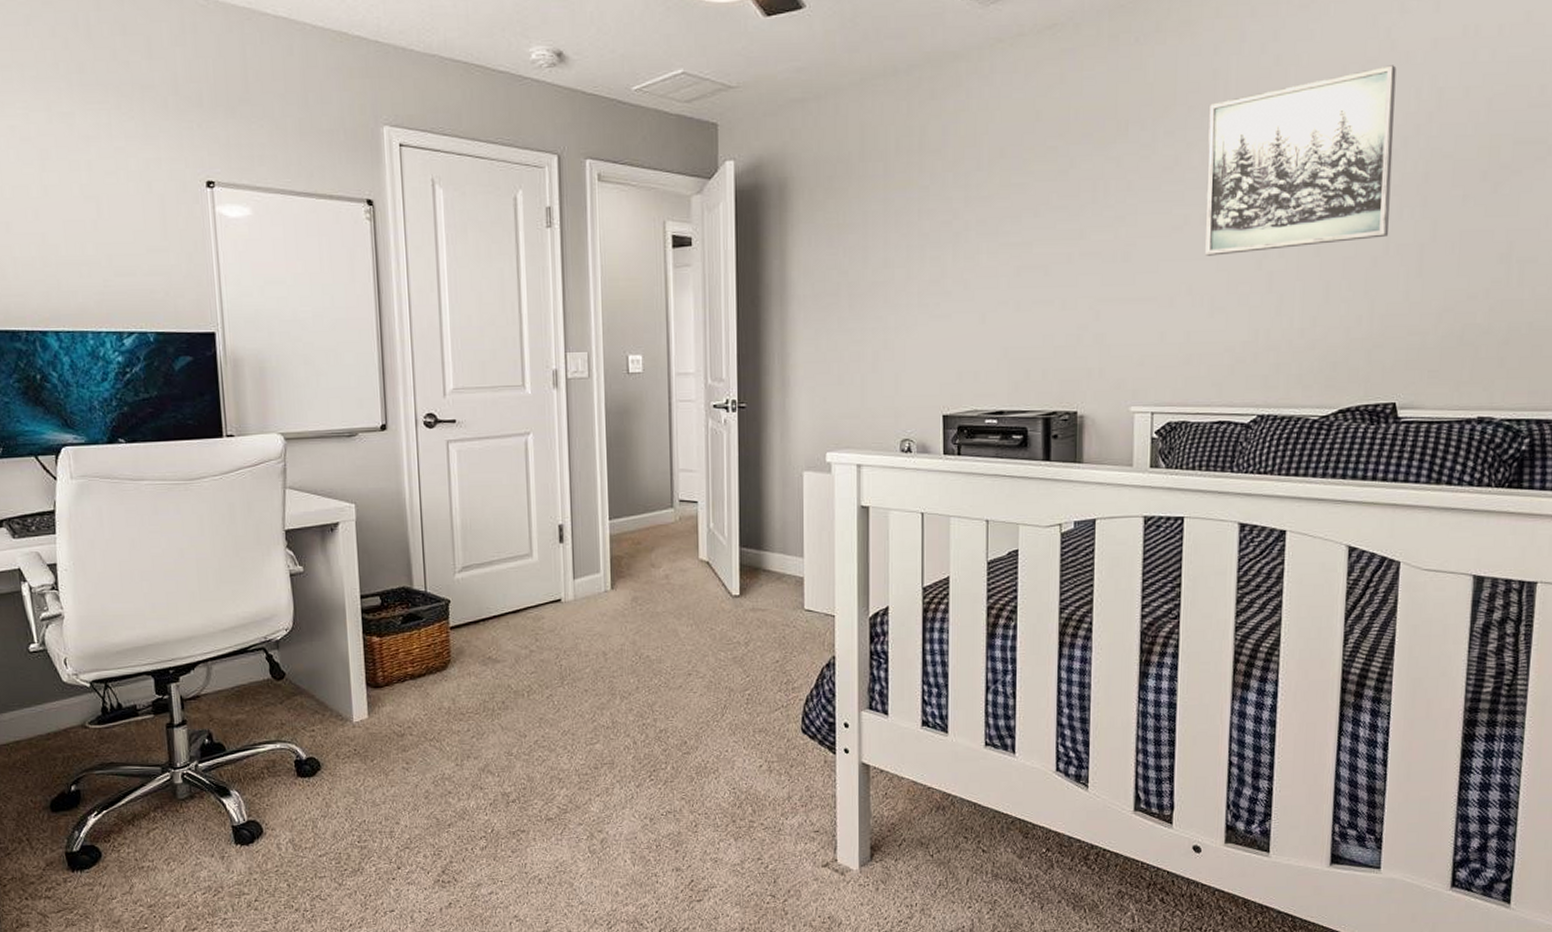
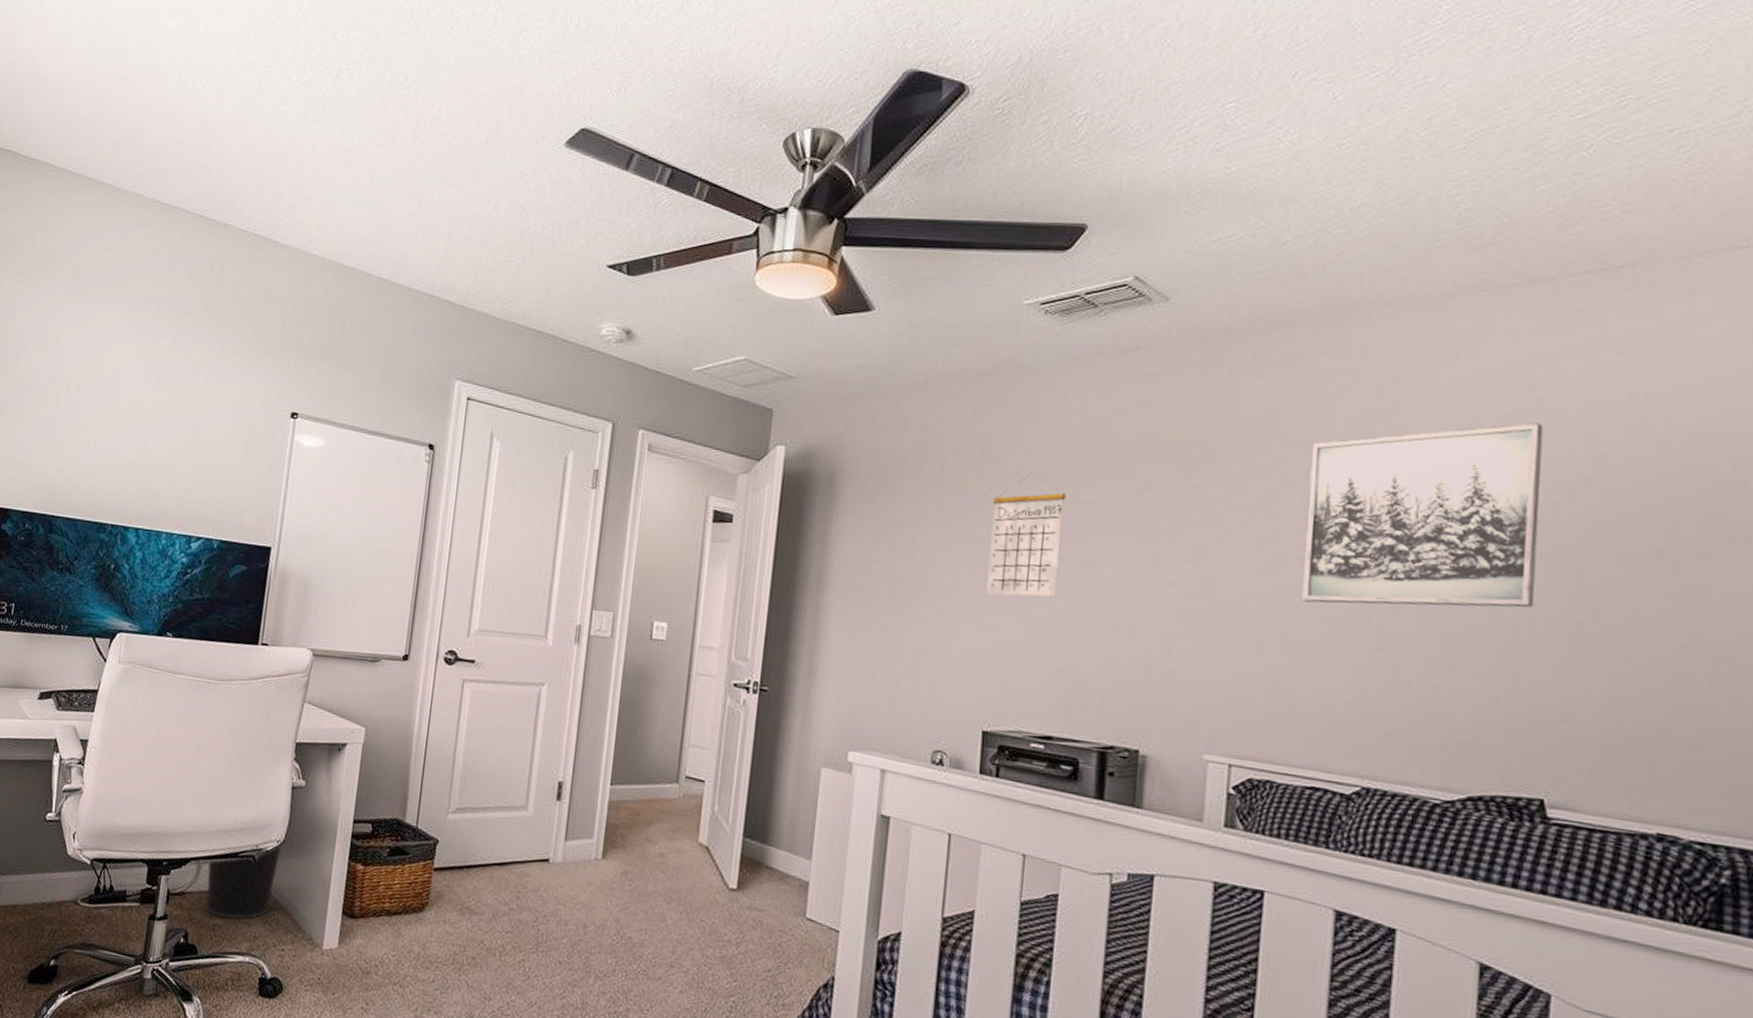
wastebasket: none [217,632,292,712] -> present [206,844,282,920]
calendar: none [934,161,999,287] -> present [987,472,1066,597]

